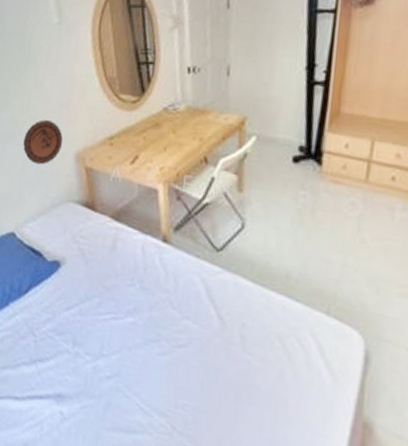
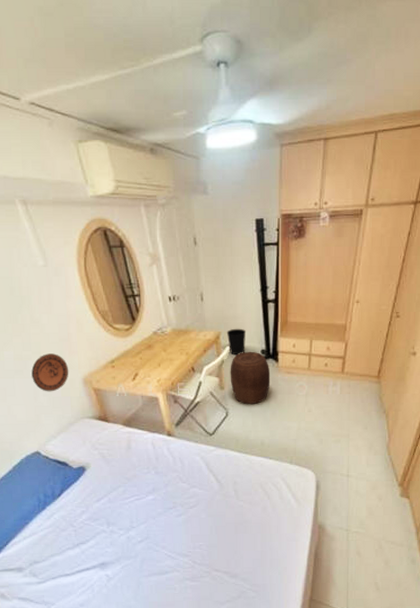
stool: none [252,145,309,219] -> present [230,351,271,404]
wastebasket: none [254,113,282,150] -> present [226,328,247,356]

